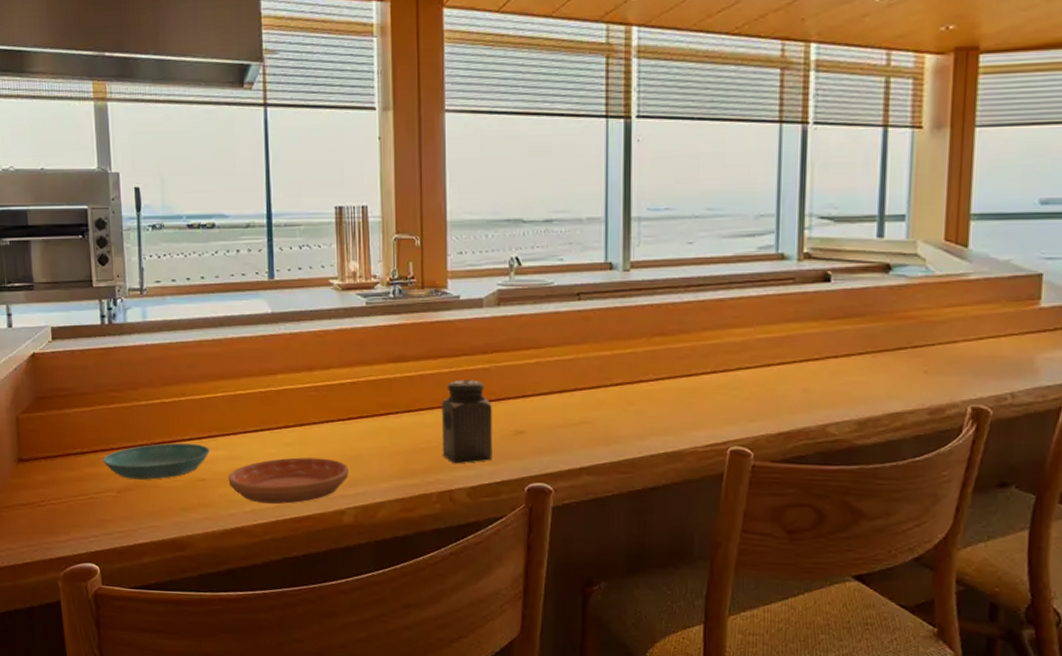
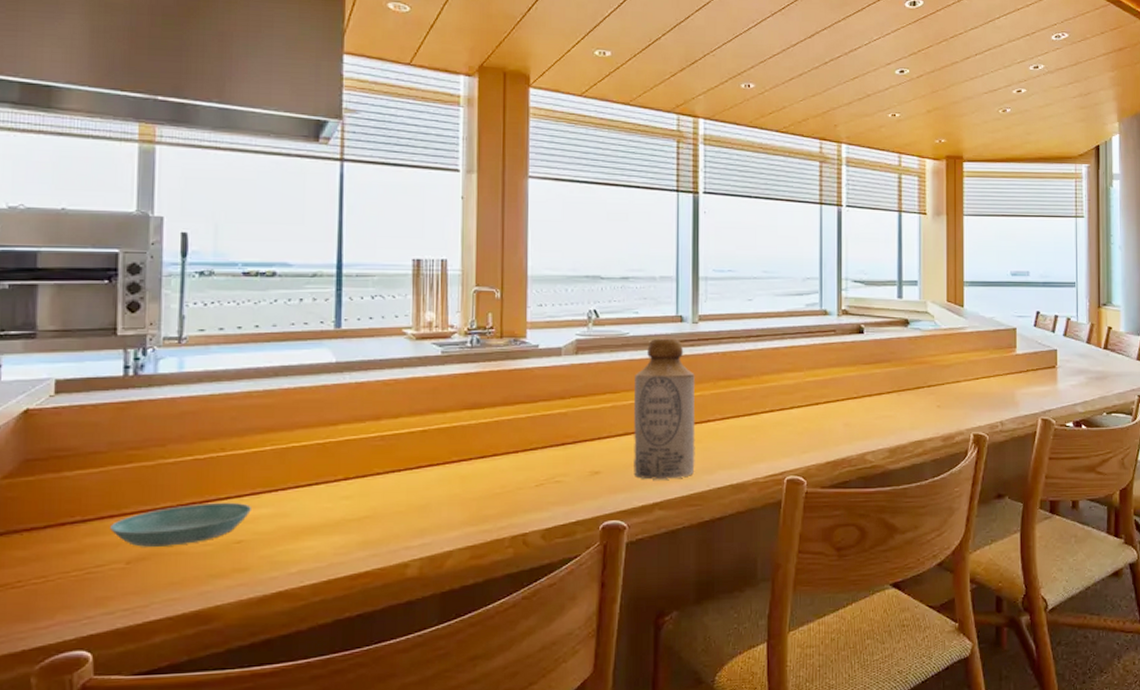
saucer: present [228,457,349,504] -> none [272,509,415,562]
salt shaker: present [441,379,492,464] -> none [516,424,568,507]
bottle: none [559,288,626,443] -> present [634,338,696,480]

